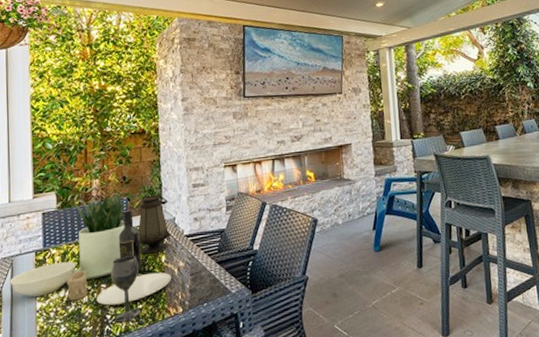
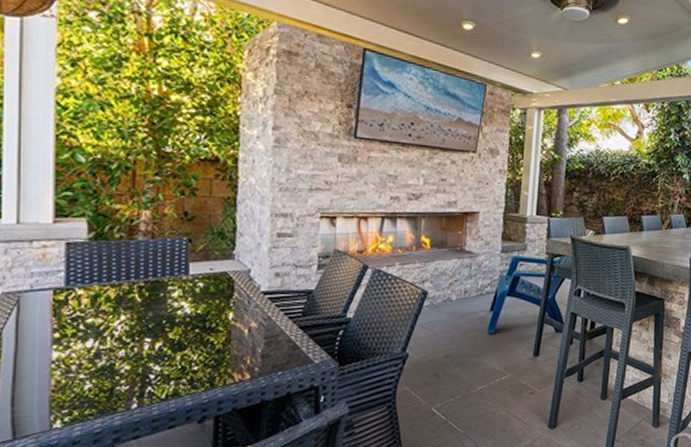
bowl: present [10,261,76,298] -> none [14,306,111,346]
candle: present [67,270,87,301] -> none [97,318,125,354]
planter: present [74,192,126,279] -> none [108,229,185,330]
plate: present [96,272,171,306] -> none [137,330,239,364]
wine glass: present [110,255,142,323] -> none [158,307,198,384]
wine bottle: present [118,209,142,275] -> none [172,252,203,332]
lantern: present [138,194,171,254] -> none [199,238,244,309]

